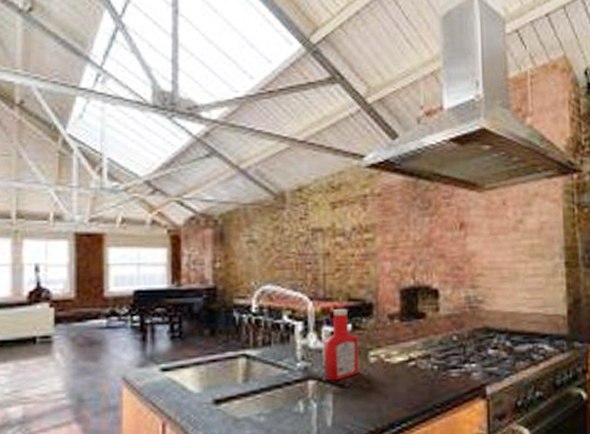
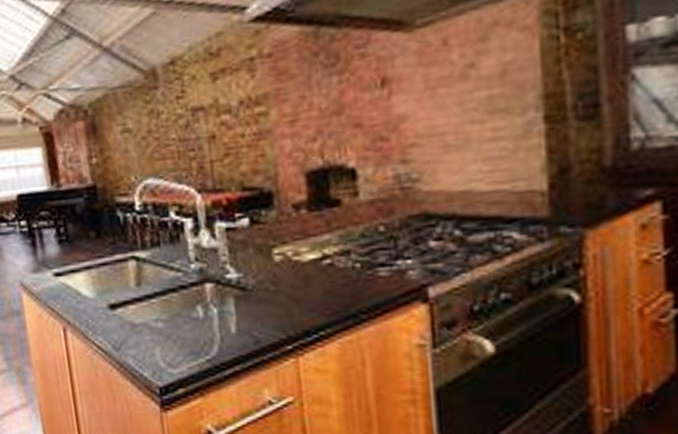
ketchup bottle: present [324,308,358,381] -> none [218,199,262,284]

